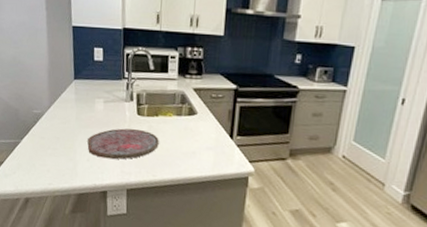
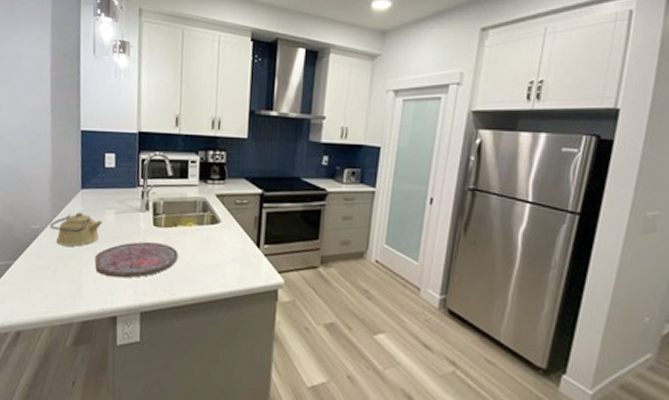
kettle: none [48,100,93,130] -> present [49,212,103,247]

